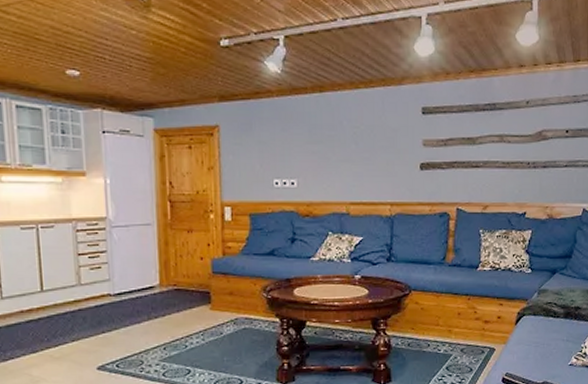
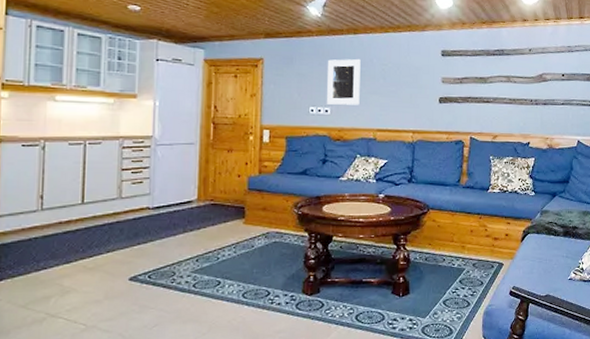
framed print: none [292,121,329,176] -> present [327,58,361,105]

